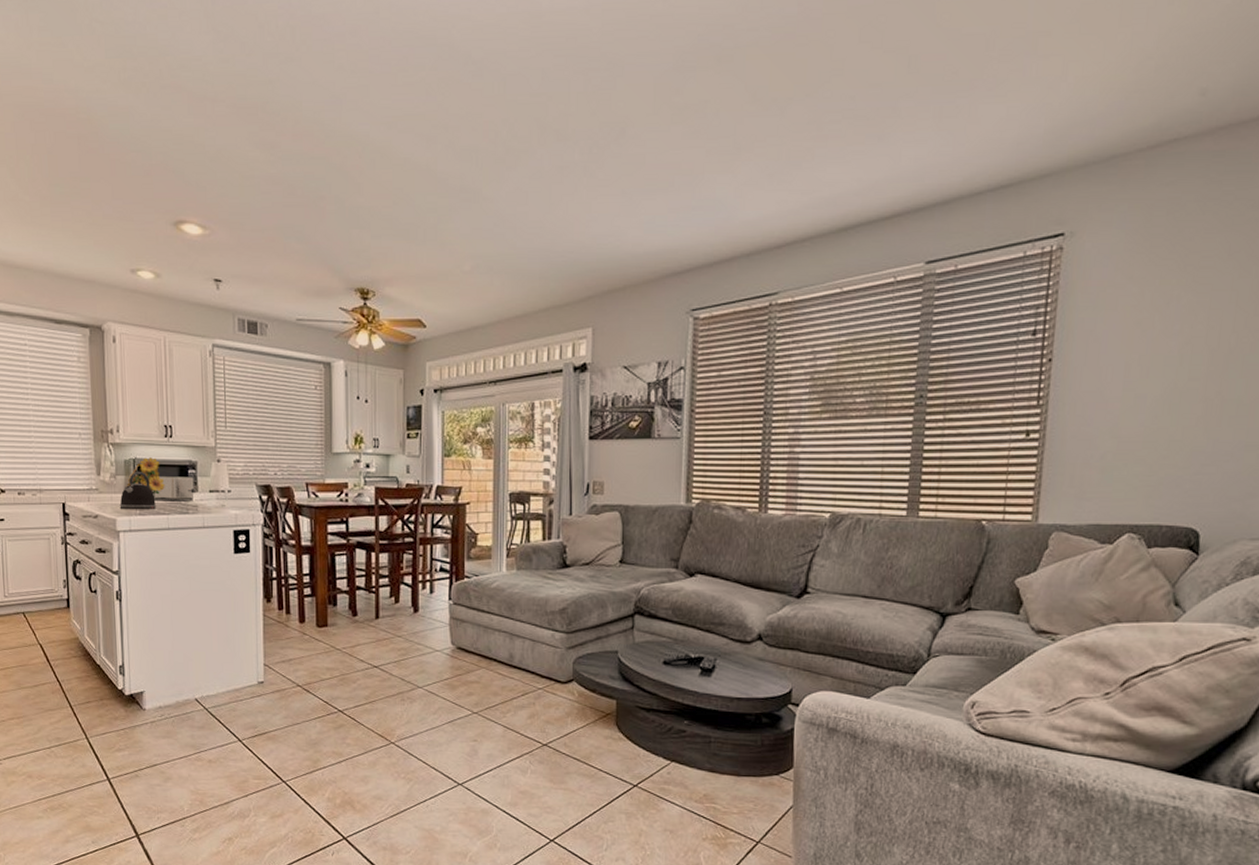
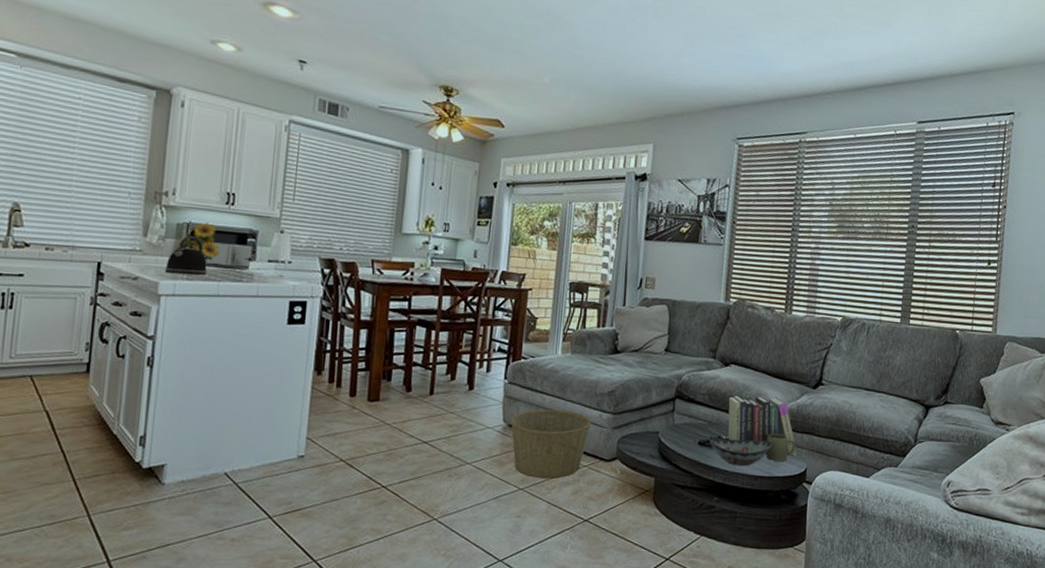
basket: none [459,630,543,702] -> present [511,409,591,479]
decorative bowl: none [676,657,750,687] -> present [709,438,773,467]
books: none [695,609,779,674] -> present [728,395,797,456]
mug: none [742,649,778,681] -> present [766,433,796,461]

